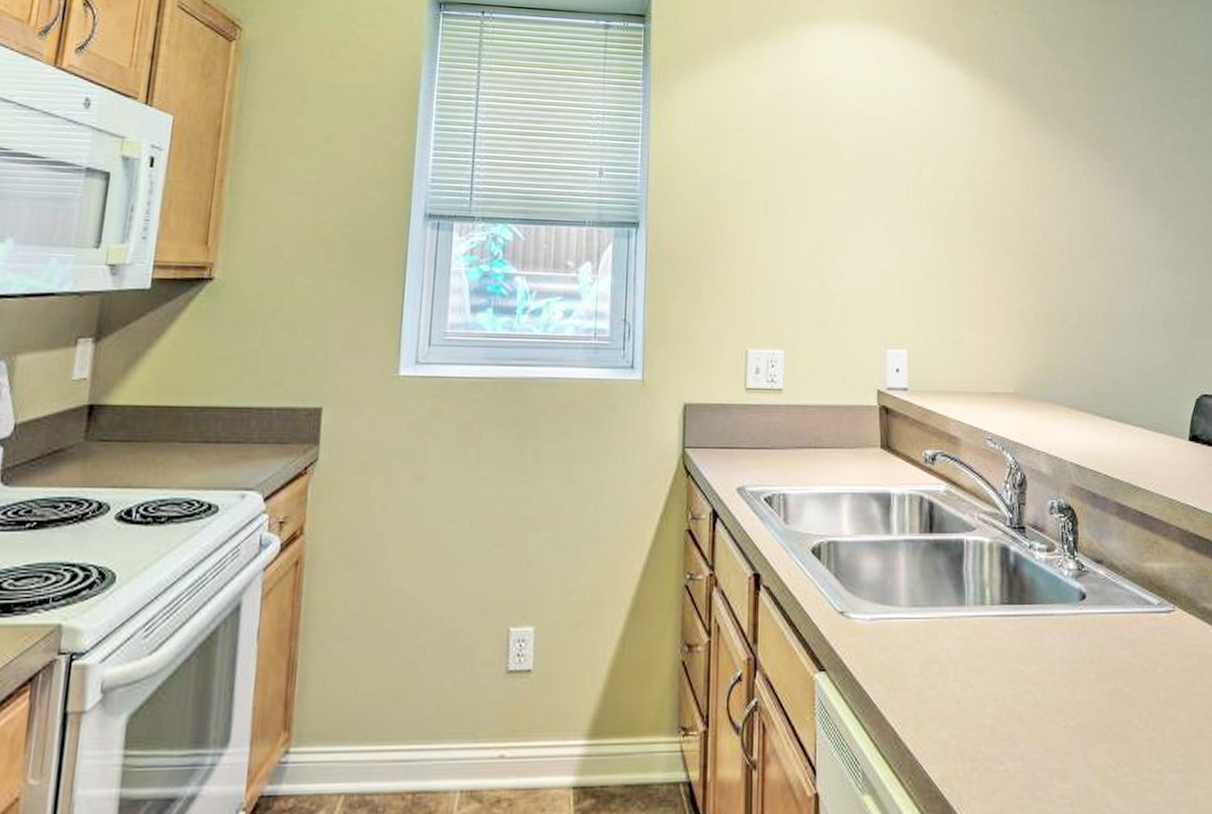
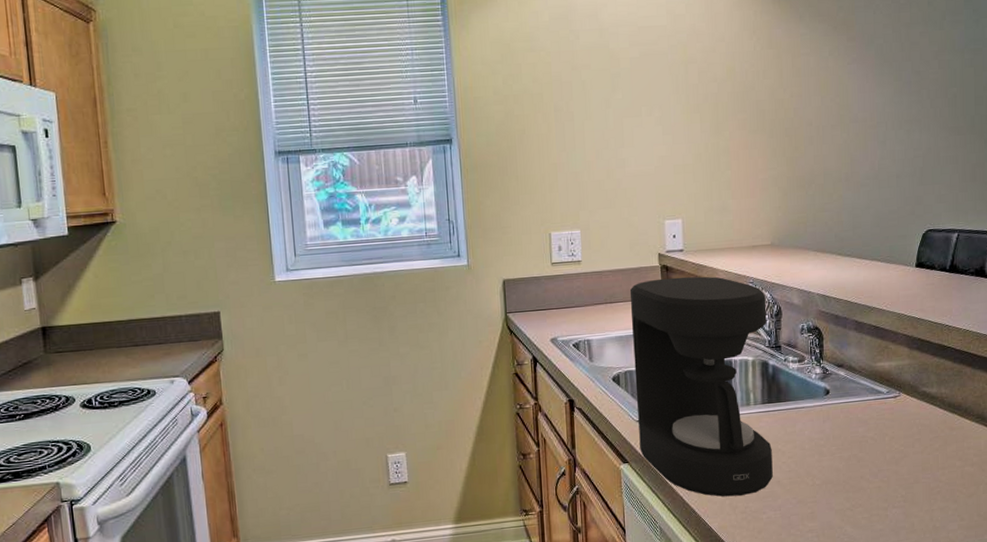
coffee maker: none [839,422,1013,734] -> present [629,276,773,497]

